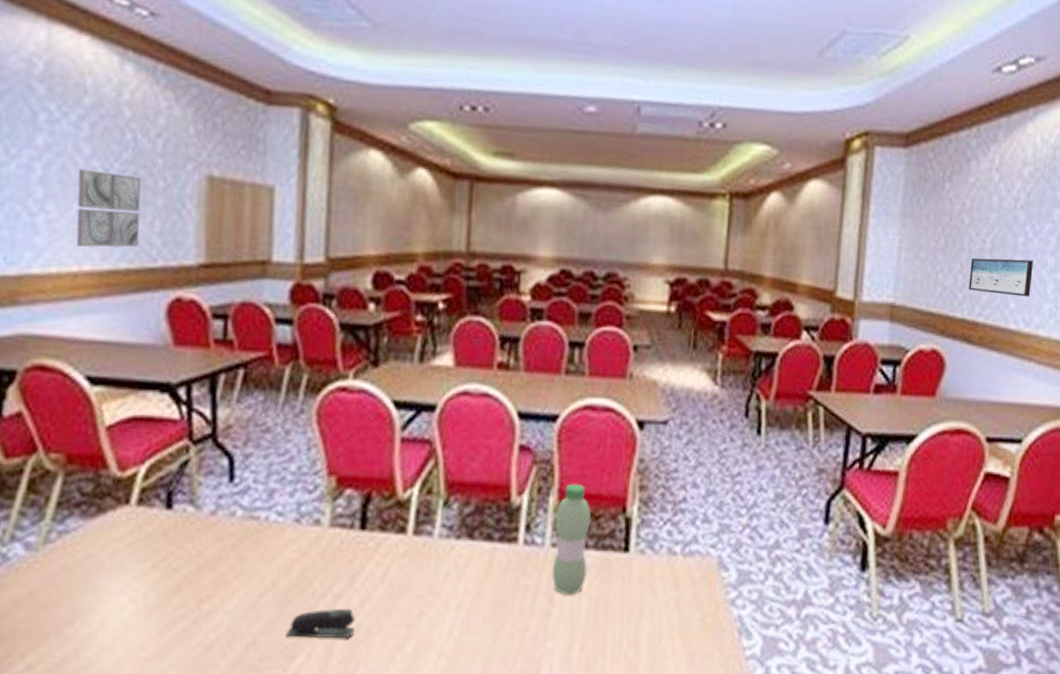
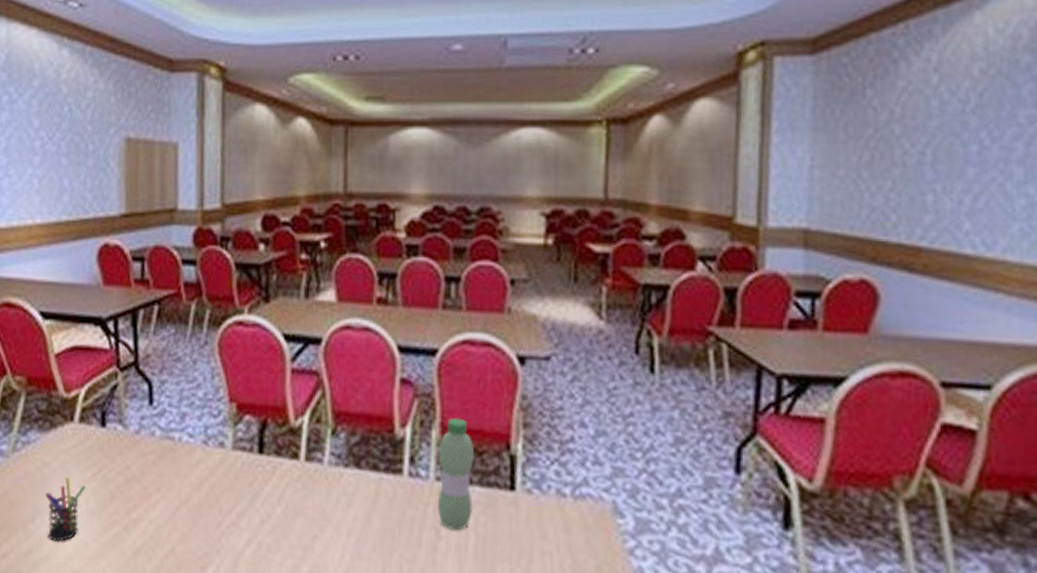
wall art: present [76,169,141,248] -> none [30,139,76,203]
pen holder: none [88,569,145,646] -> present [45,477,87,543]
stapler: present [286,608,355,639] -> none [199,525,257,555]
wall art: present [968,257,1033,297] -> none [905,171,993,216]

